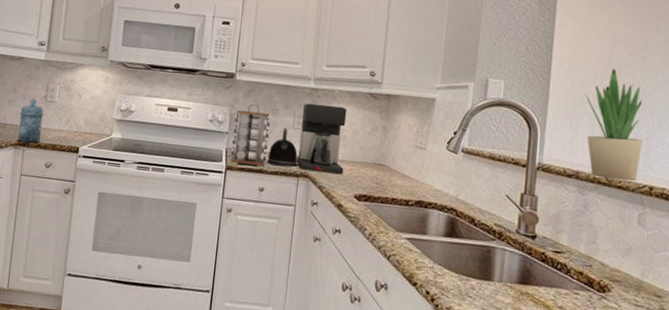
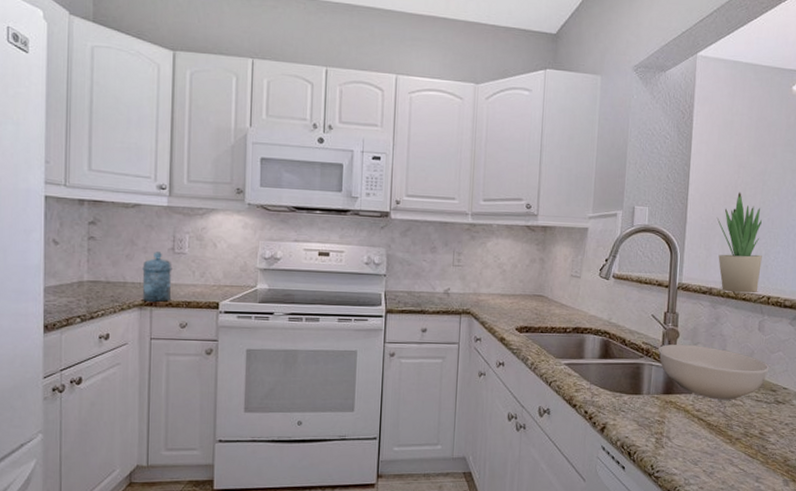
spice rack: present [230,103,271,166] -> none [390,242,430,308]
kettle: present [267,128,298,167] -> none [428,266,460,306]
coffee maker: present [296,103,347,175] -> none [457,239,506,309]
bowl: none [512,229,653,301] -> present [657,344,770,400]

